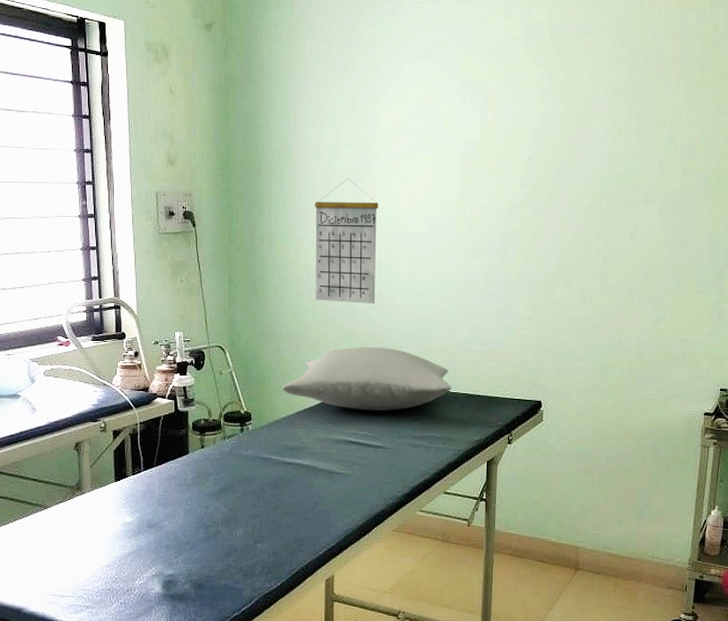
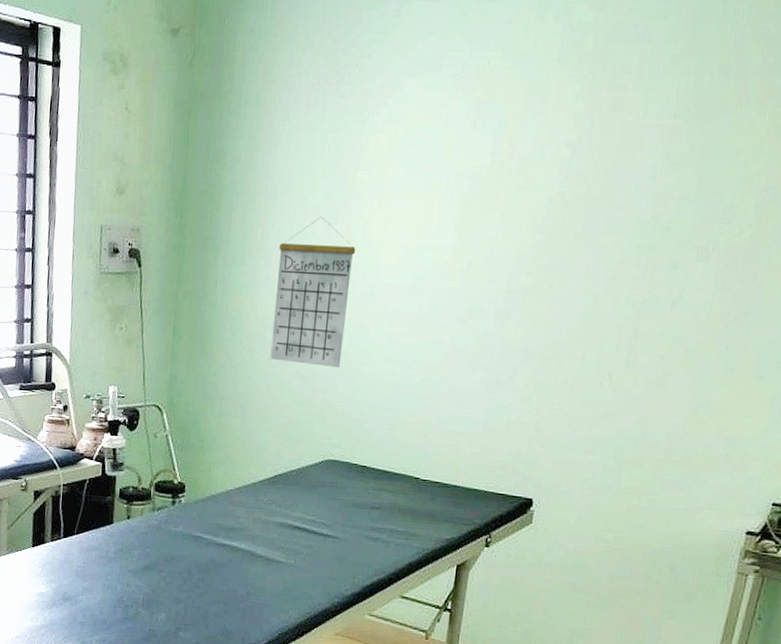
pillow: present [282,346,452,411] -> none [223,417,423,495]

